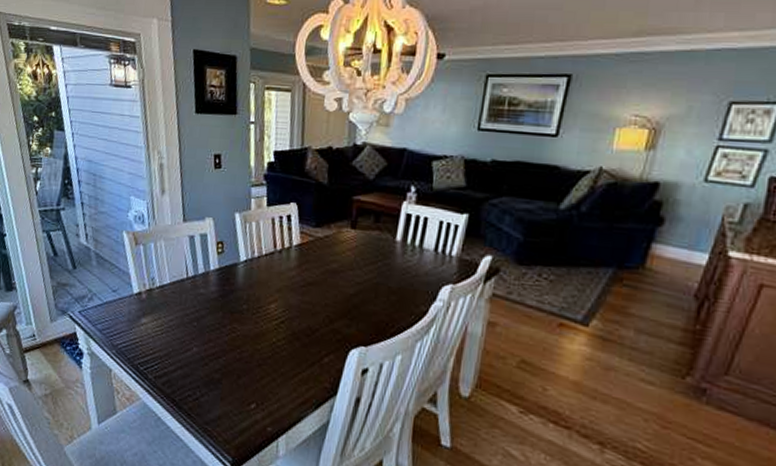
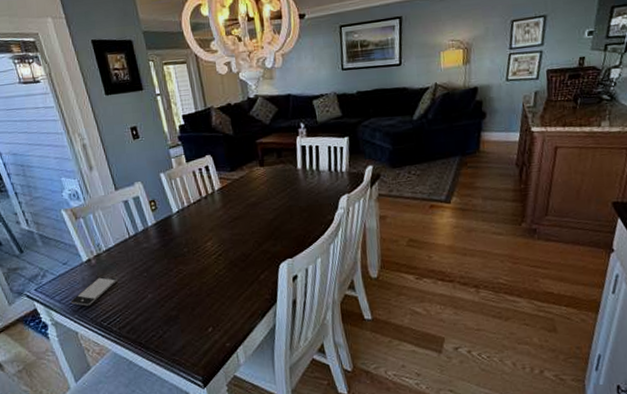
smartphone: none [111,314,165,344] -> present [70,276,118,306]

